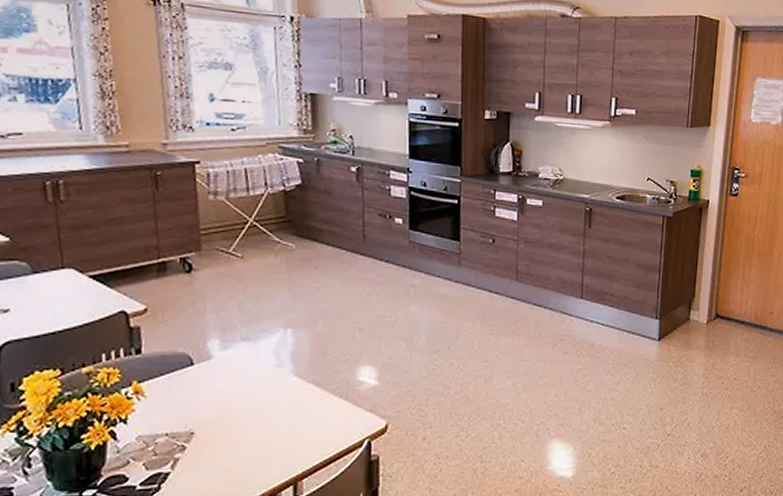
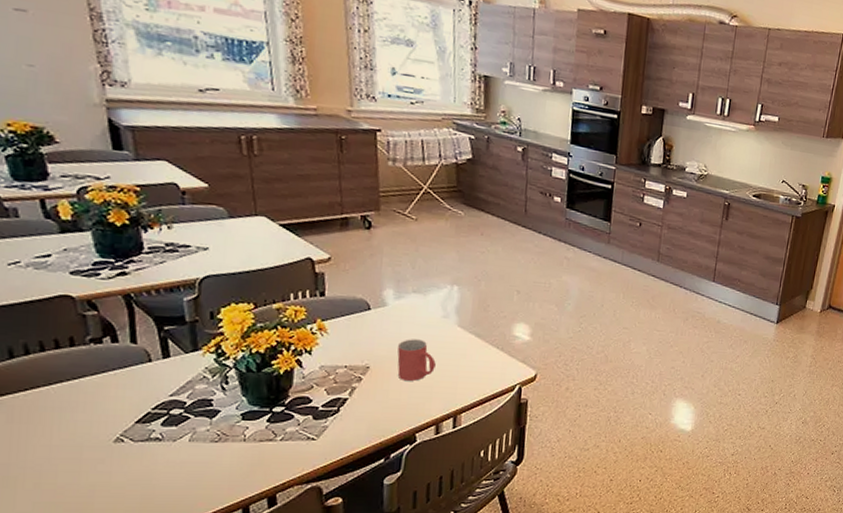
mug: none [226,395,270,445] -> present [397,339,436,381]

